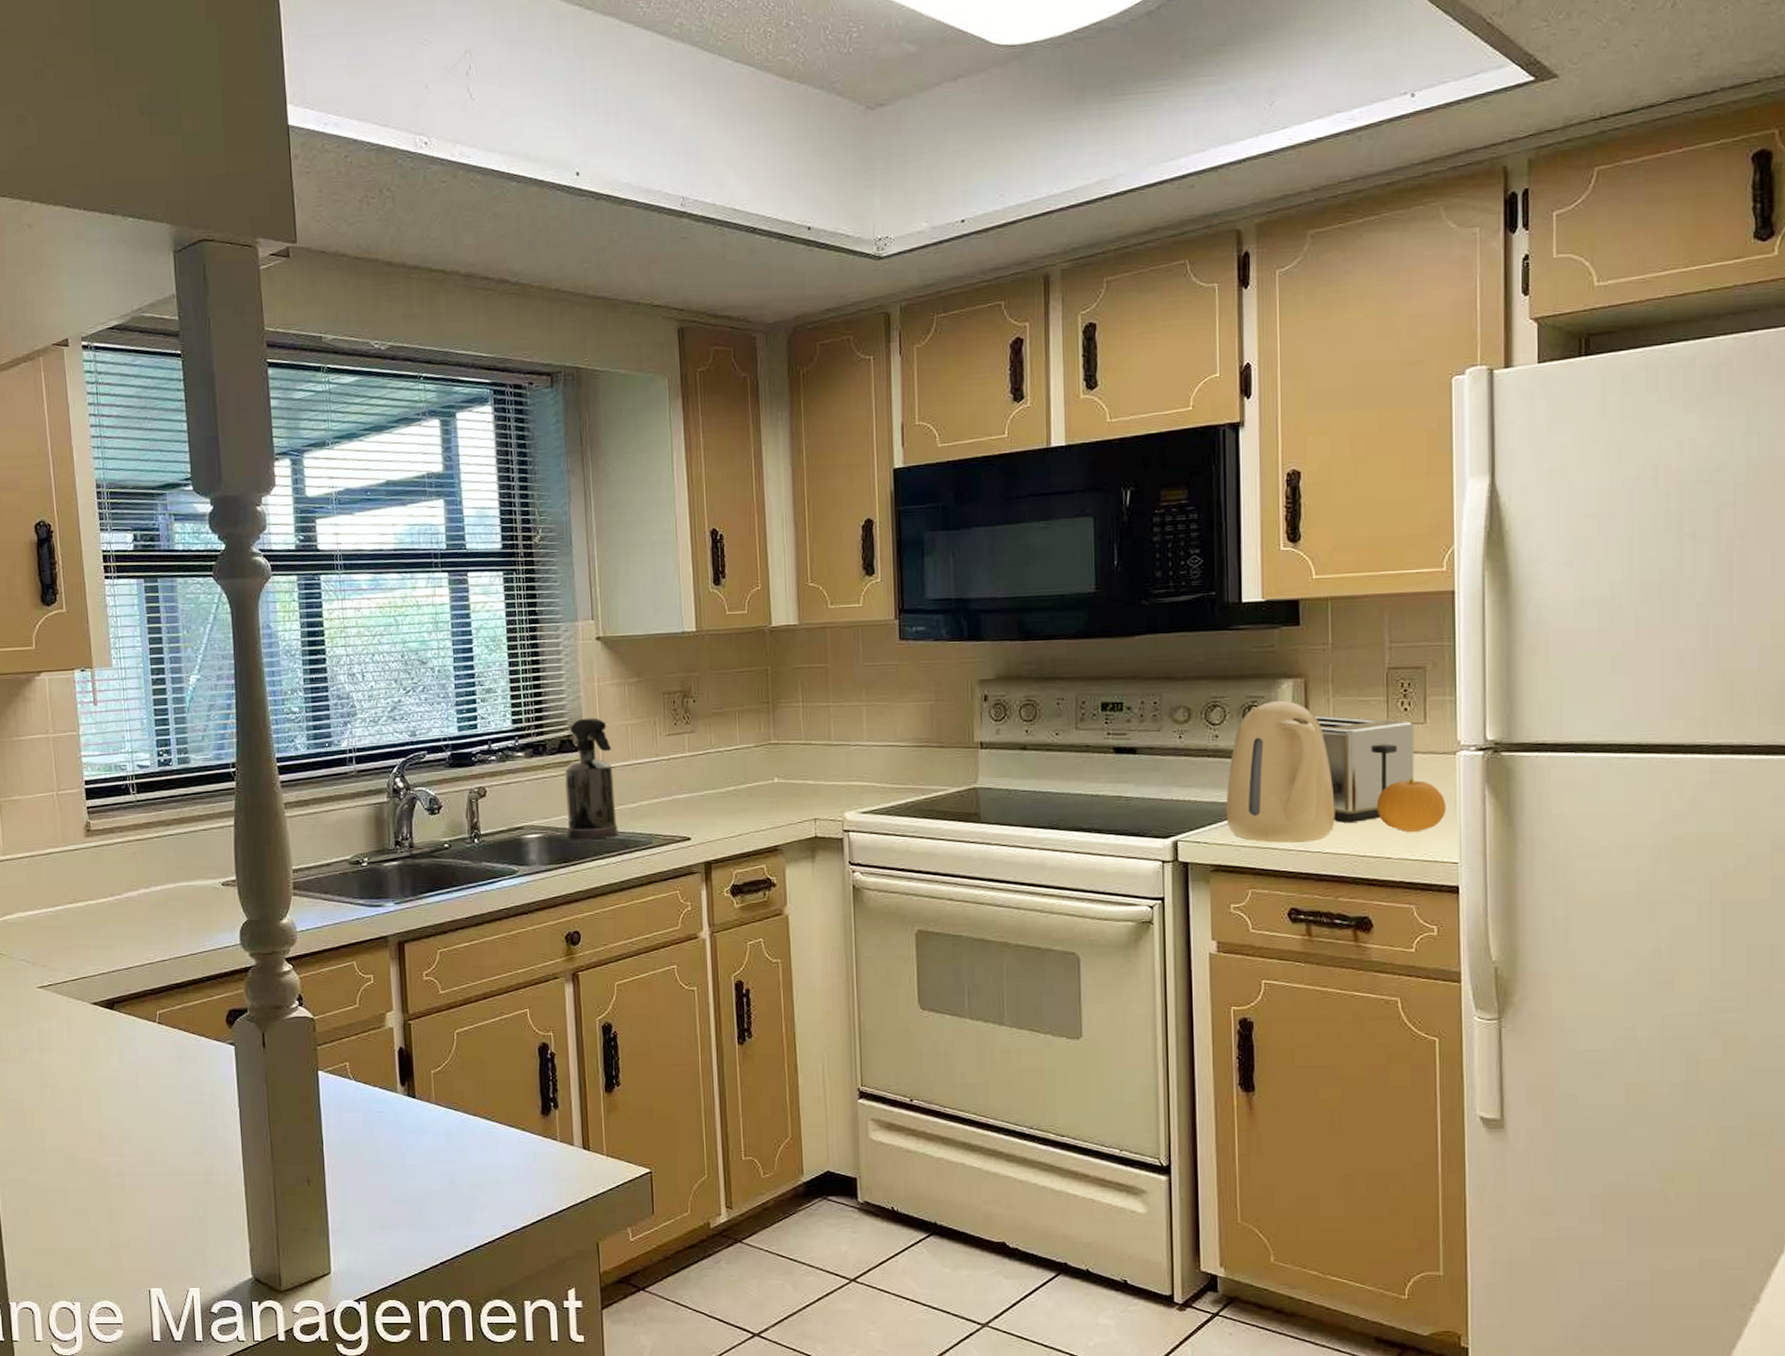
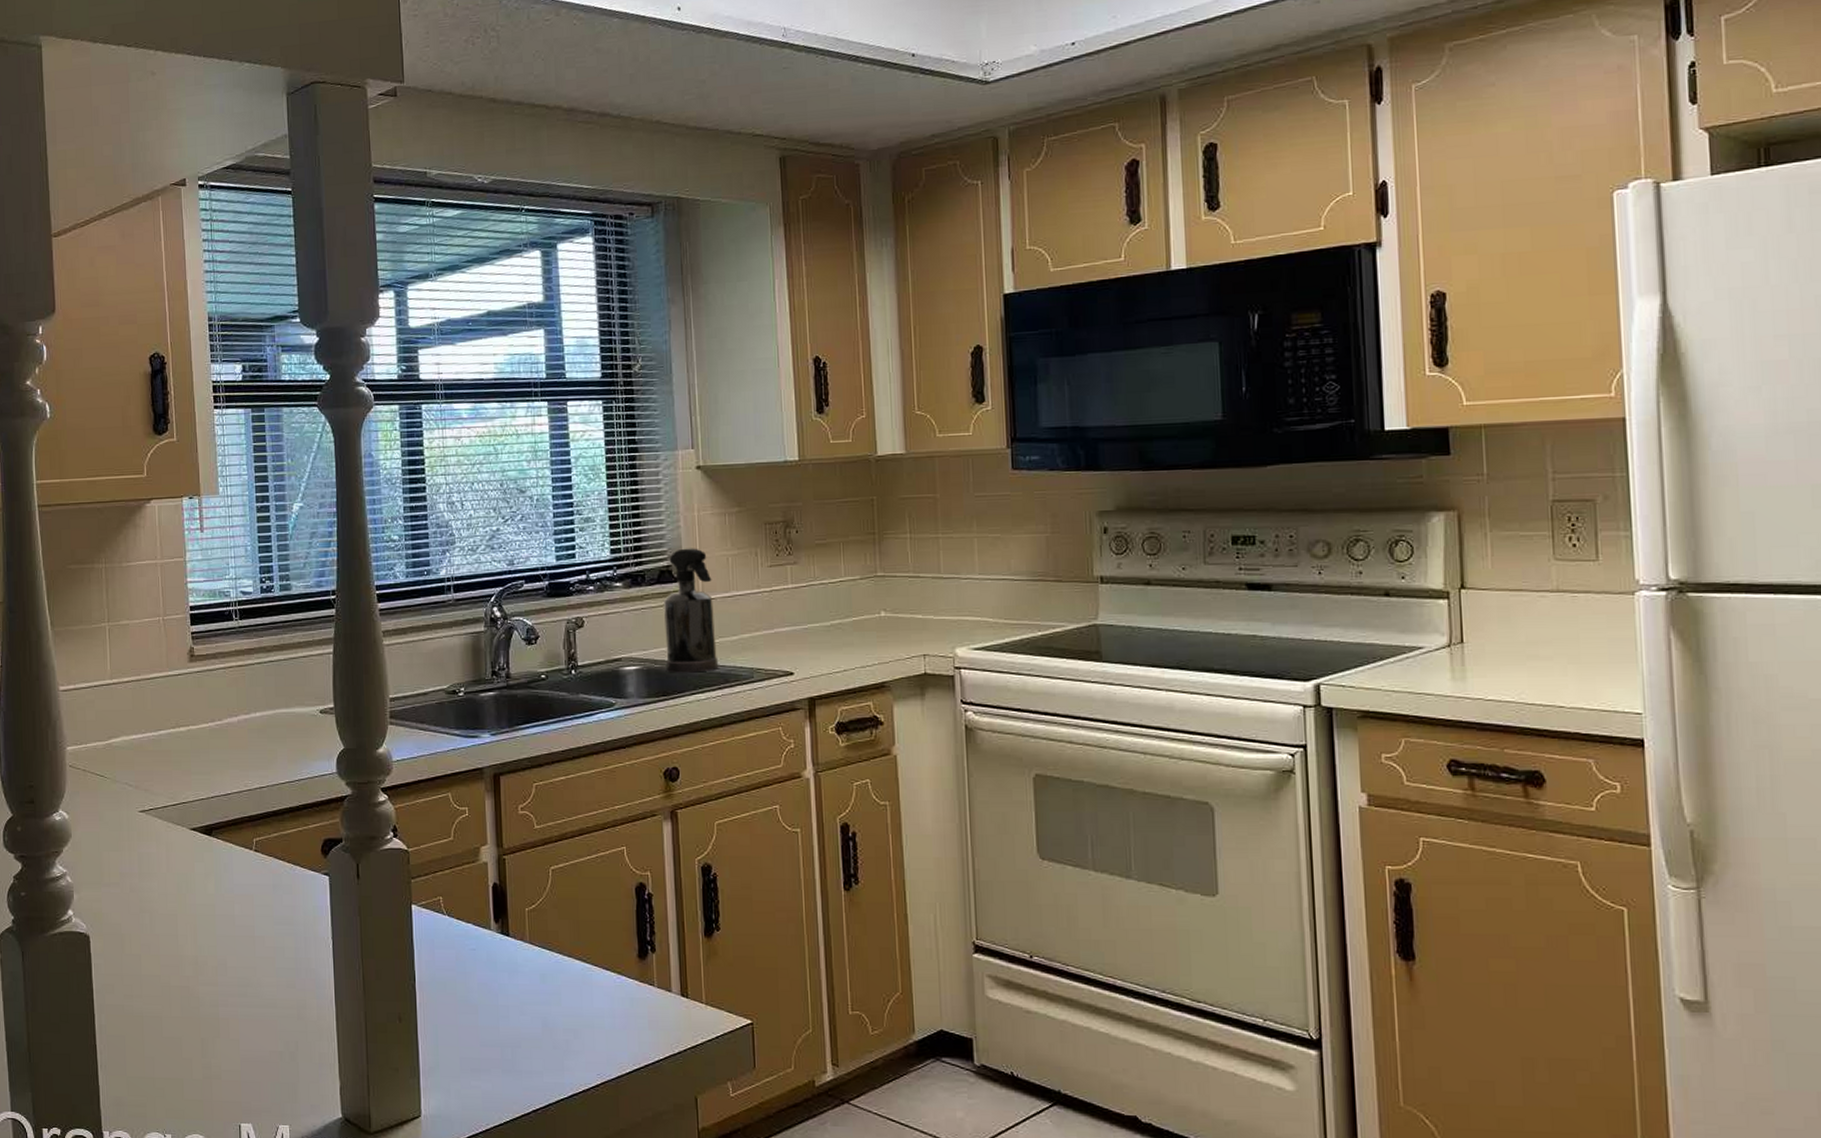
kettle: present [1226,700,1335,843] -> none [1373,534,1498,688]
toaster: present [1313,714,1414,823] -> none [1468,550,1587,667]
fruit: present [1376,778,1446,832] -> none [1544,620,1626,678]

